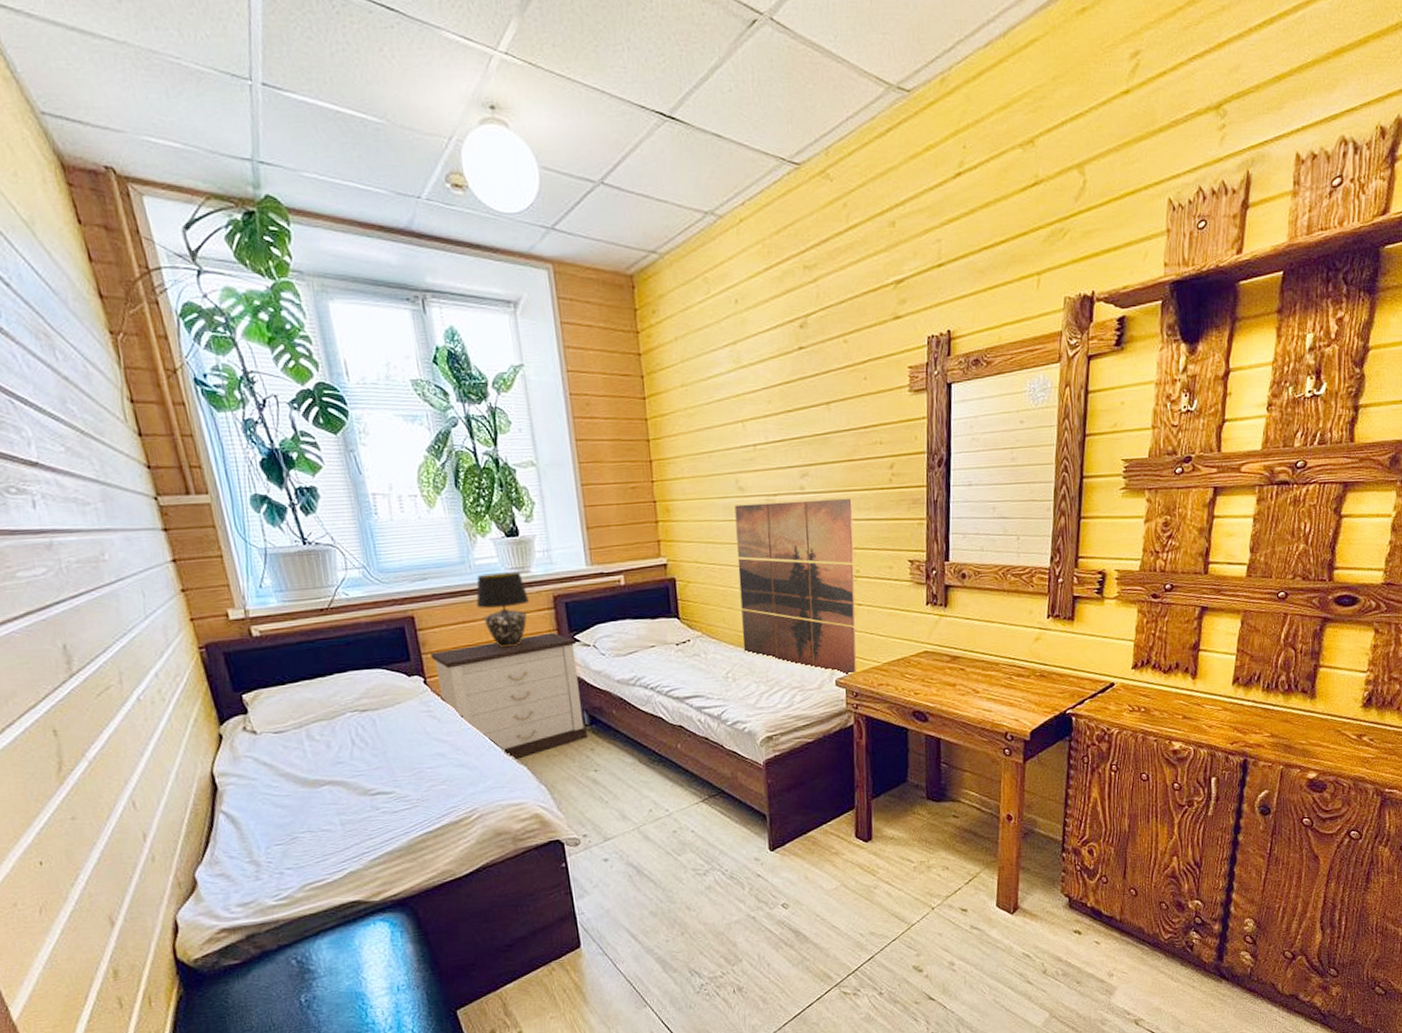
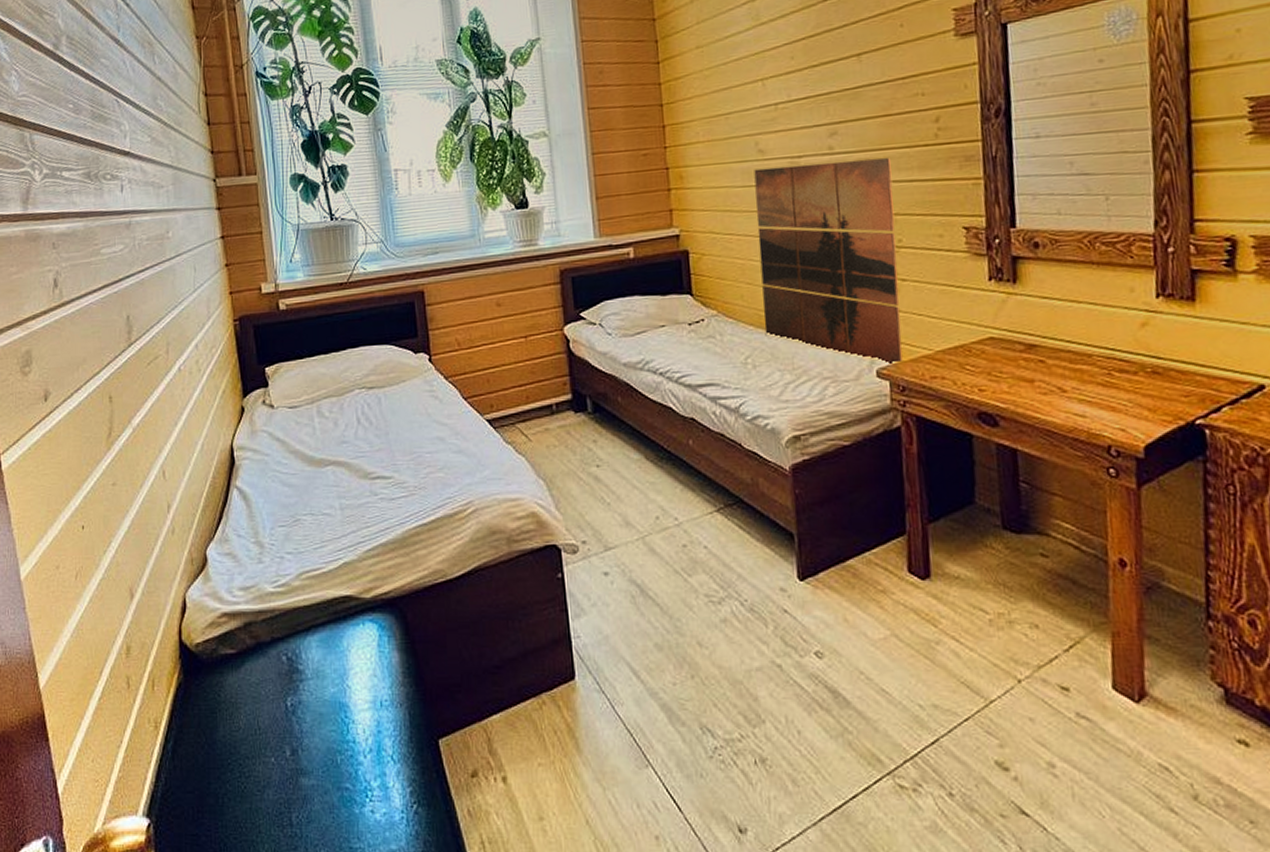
nightstand: present [430,632,588,760] -> none [437,309,591,449]
table lamp: present [476,571,529,648] -> none [483,244,535,325]

